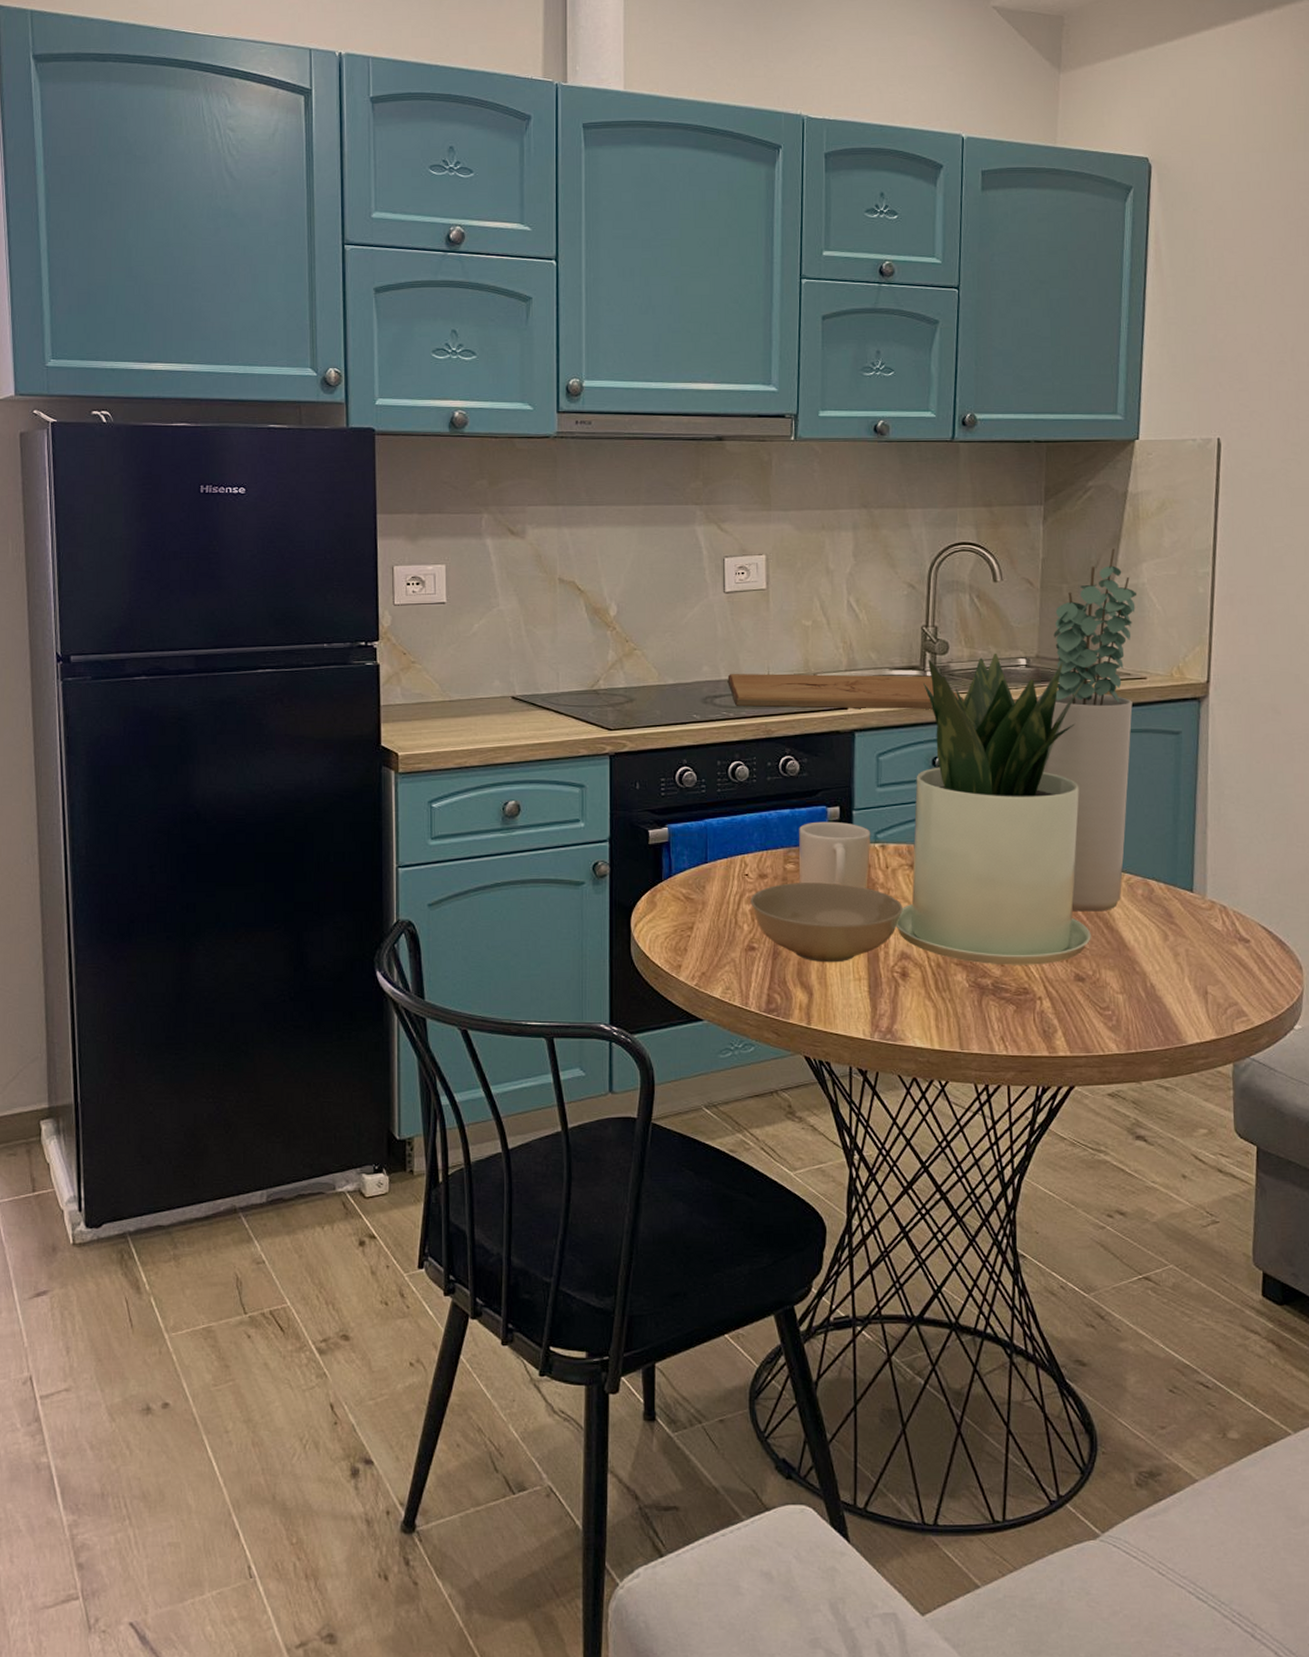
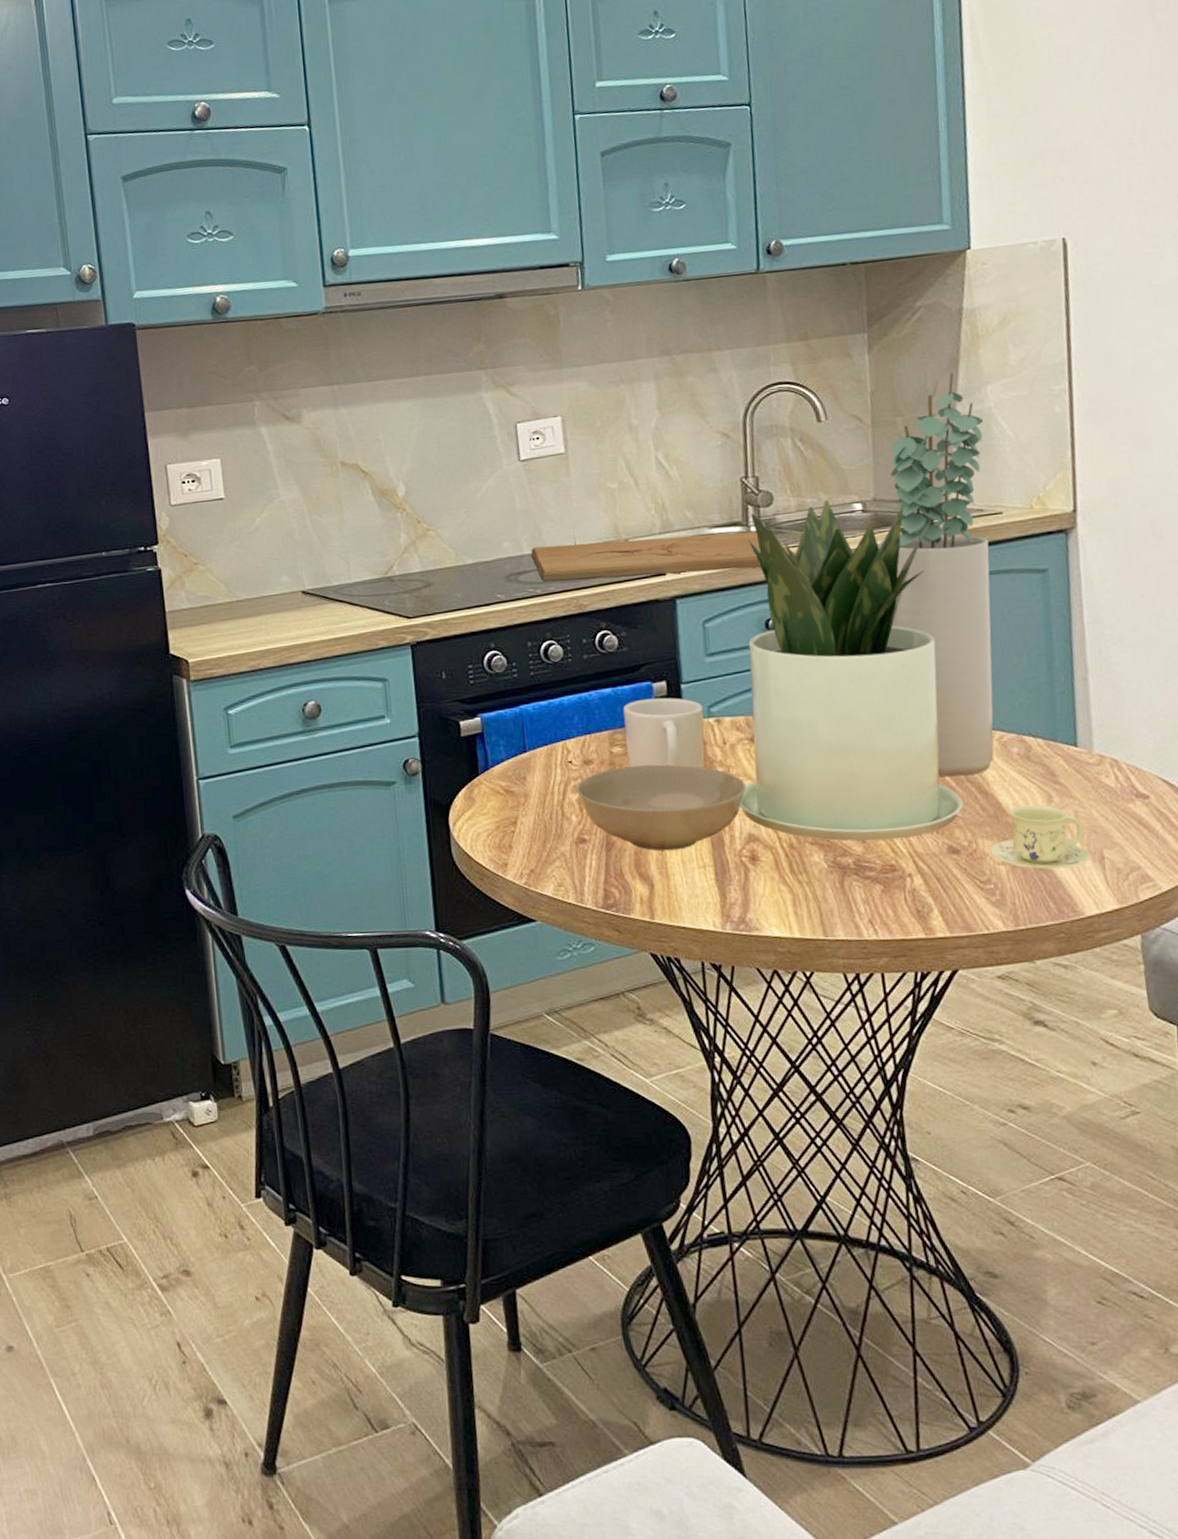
cup and saucer: none [1111,941,1196,1001] -> present [990,804,1091,870]

